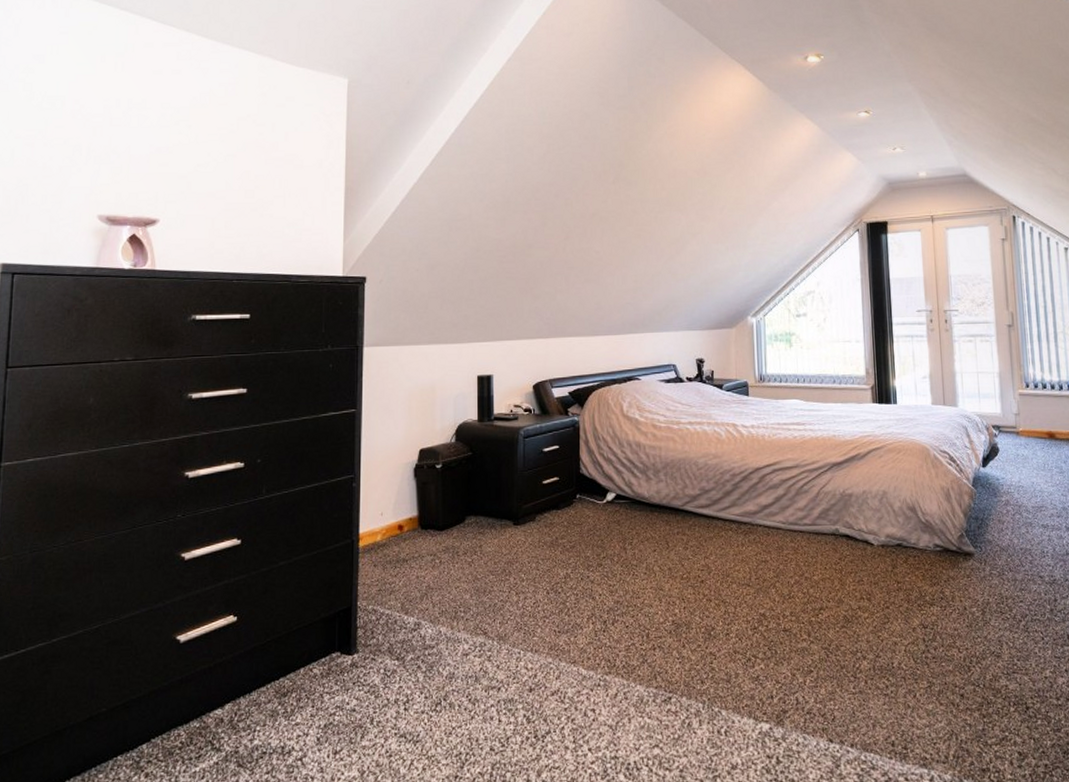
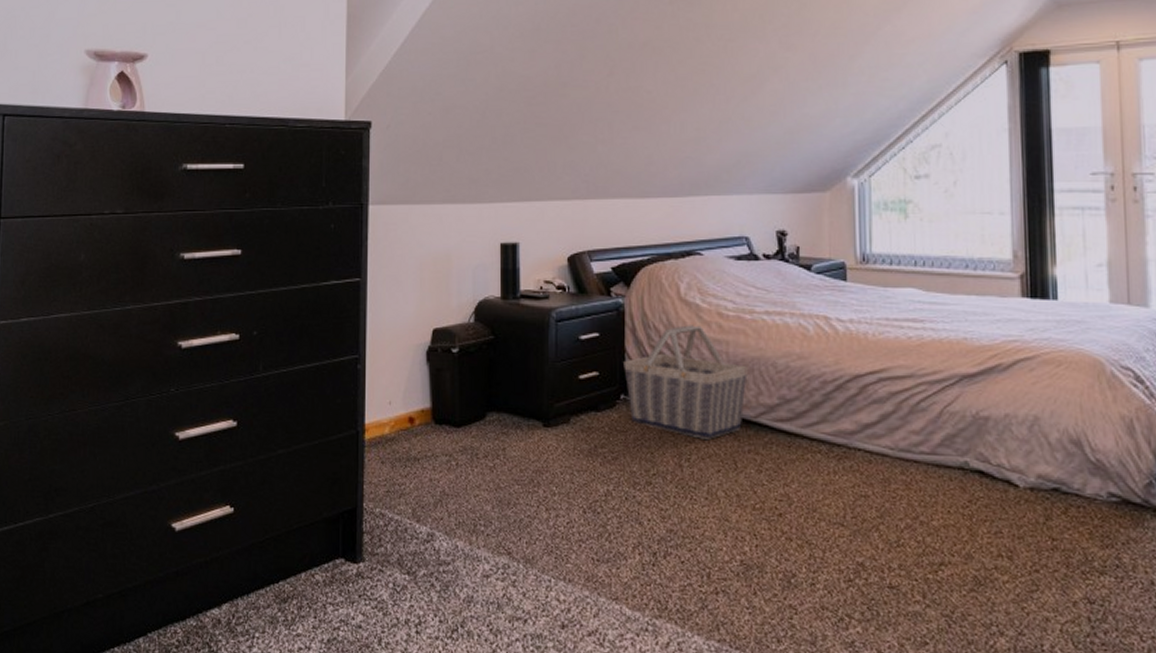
basket: none [579,435,676,526] -> present [624,325,748,439]

